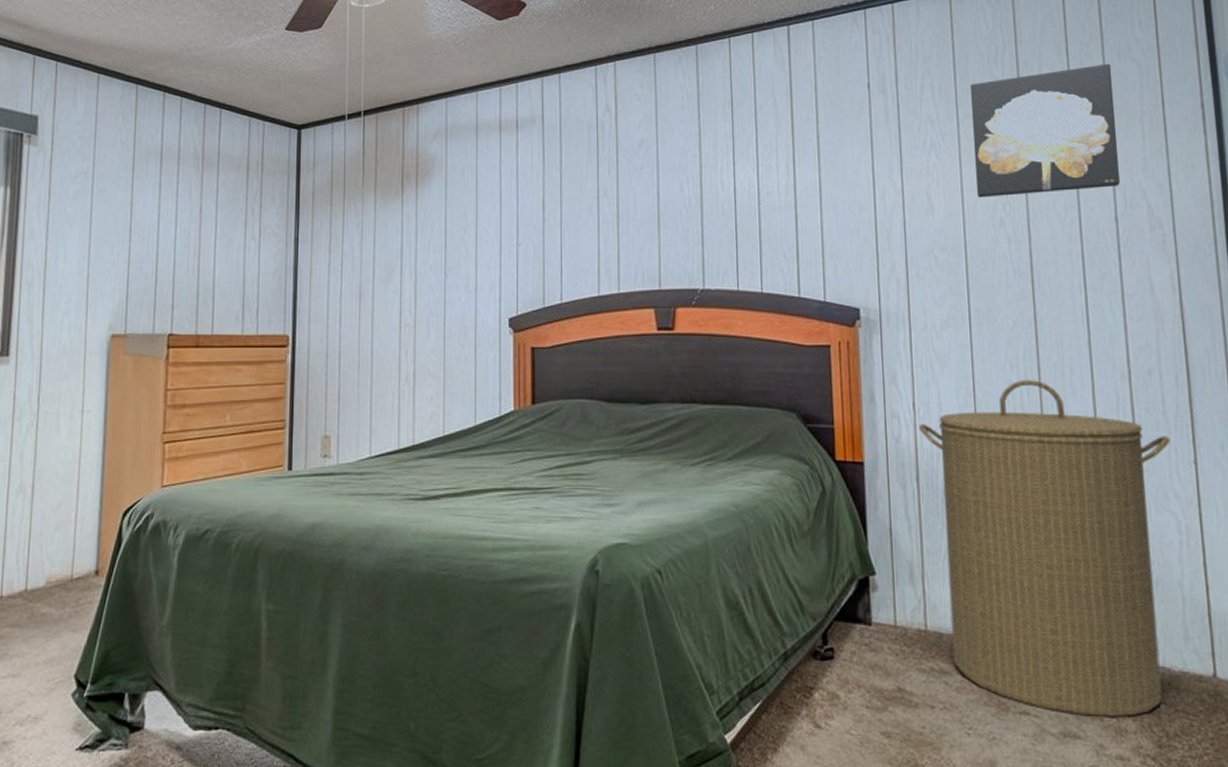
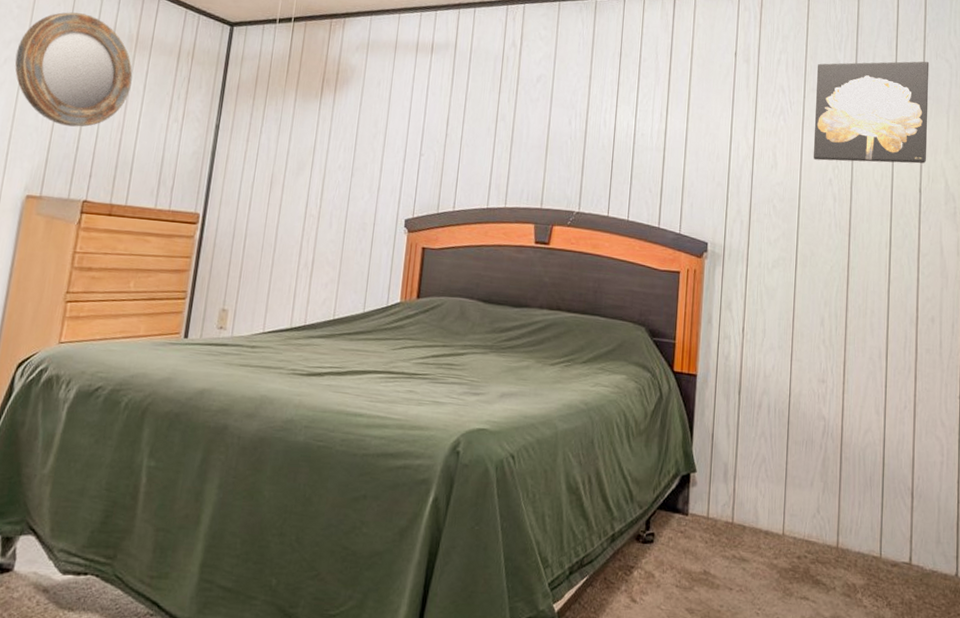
home mirror: none [83,136,203,257] -> present [14,12,133,127]
laundry hamper: present [918,380,1171,718] -> none [745,316,943,606]

